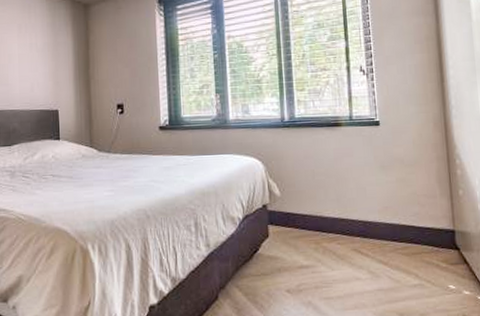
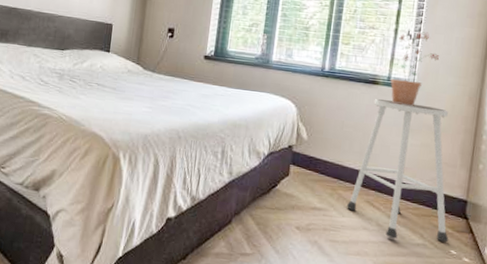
stool: none [333,139,445,285] -> present [346,98,449,243]
potted plant: none [348,65,396,143] -> present [389,31,439,106]

